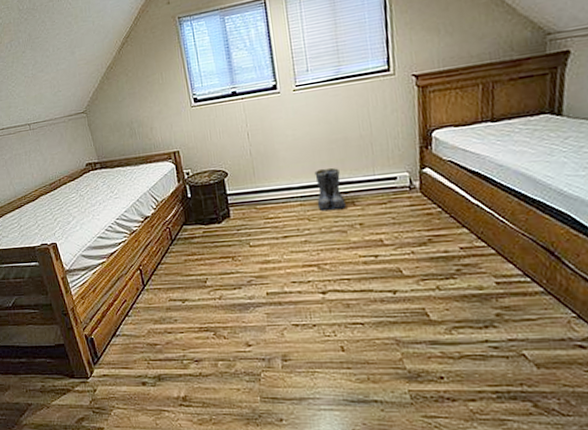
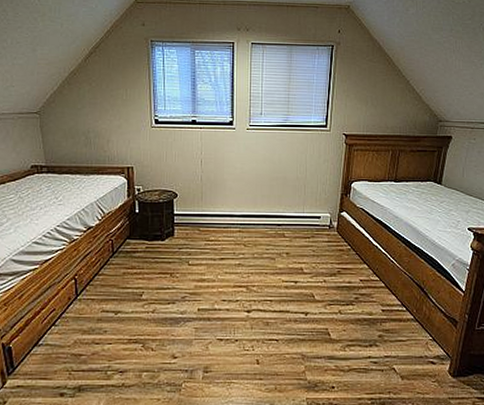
boots: present [314,167,346,212] -> none [253,201,277,239]

